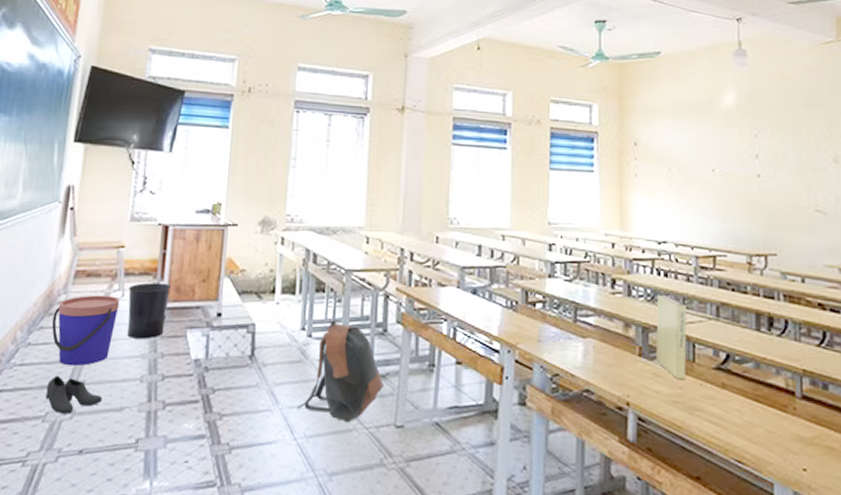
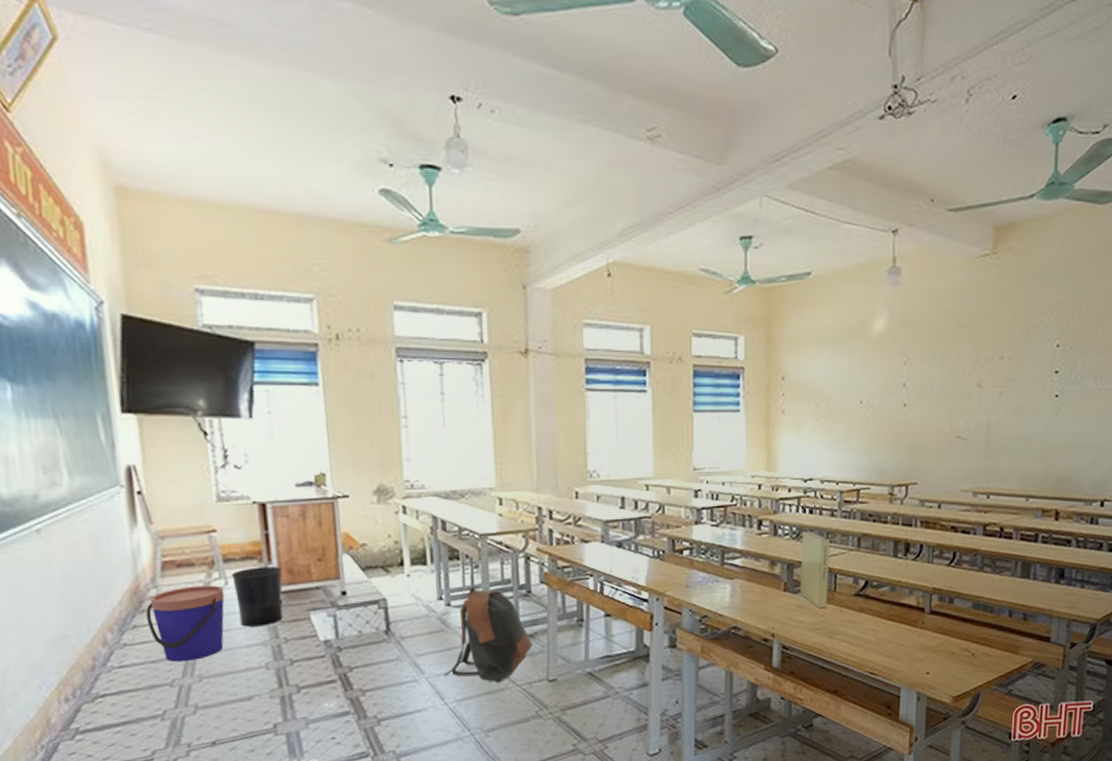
shoe: present [45,375,102,414] -> none [157,673,226,710]

